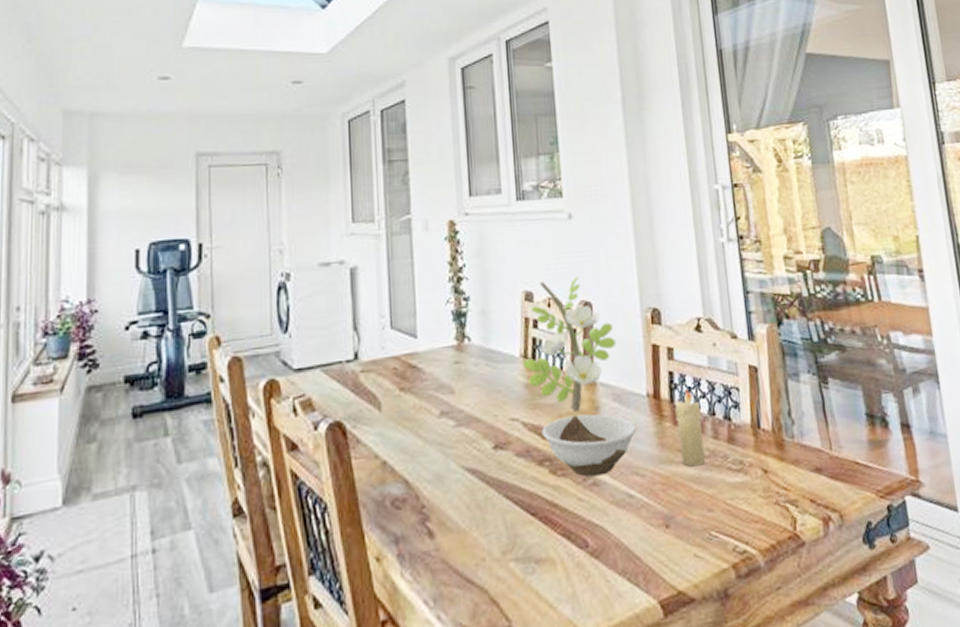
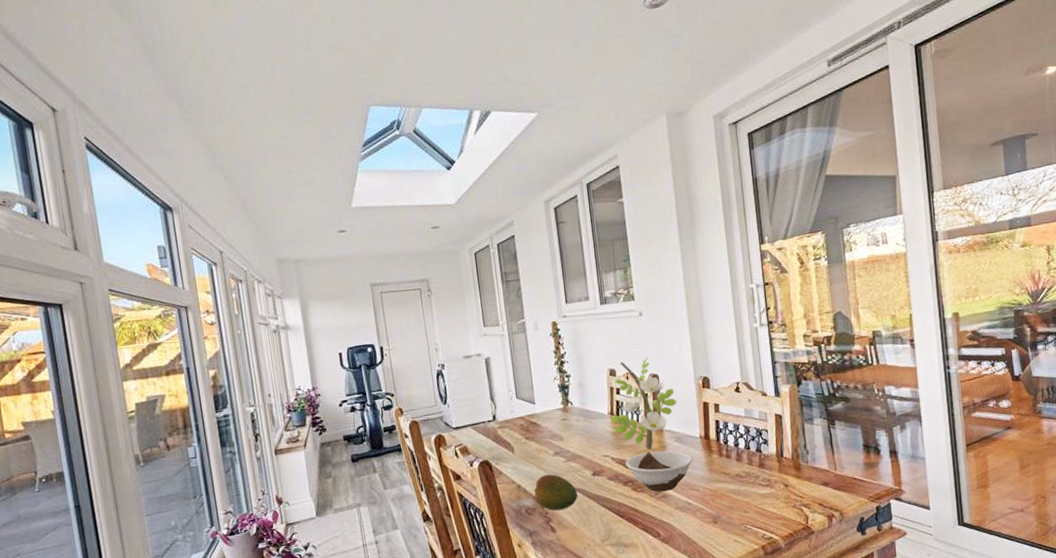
fruit: none [405,445,471,504] -> present [534,474,578,511]
candle: present [675,389,706,467] -> none [720,432,743,484]

